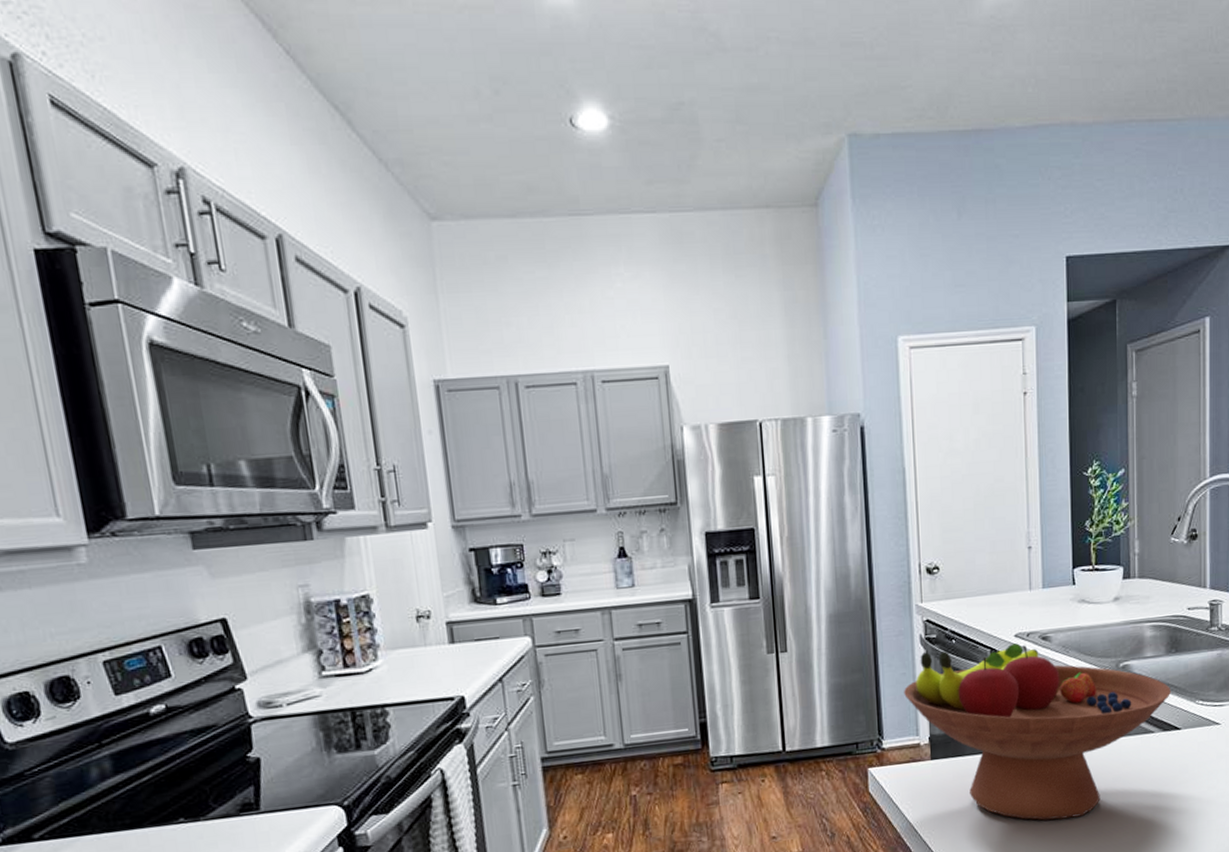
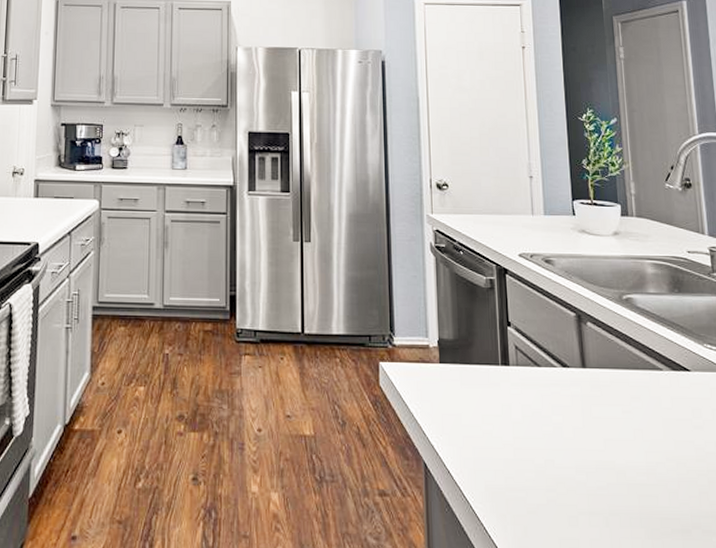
fruit bowl: present [904,643,1172,821] -> none [415,259,678,447]

